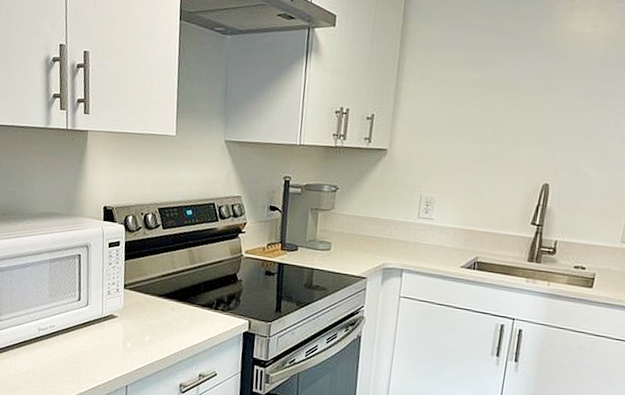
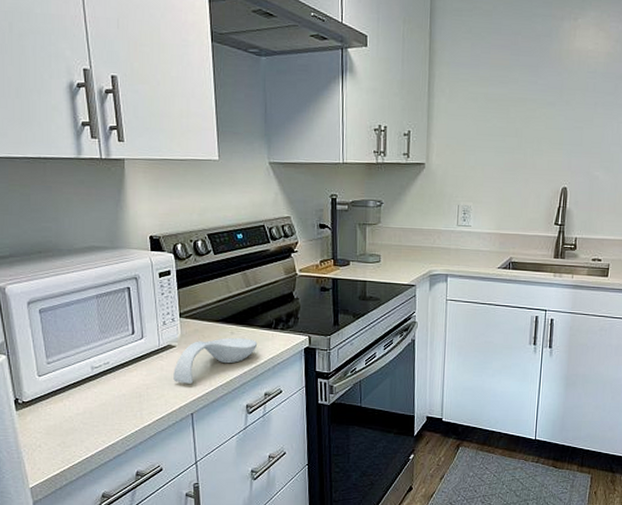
spoon rest: none [112,313,197,356] -> present [173,338,258,384]

